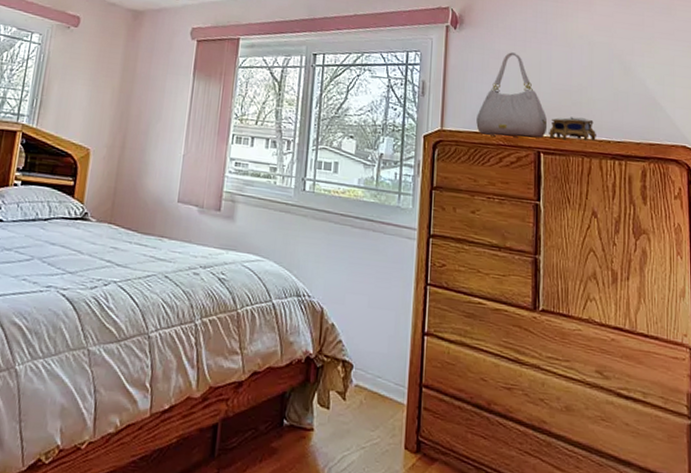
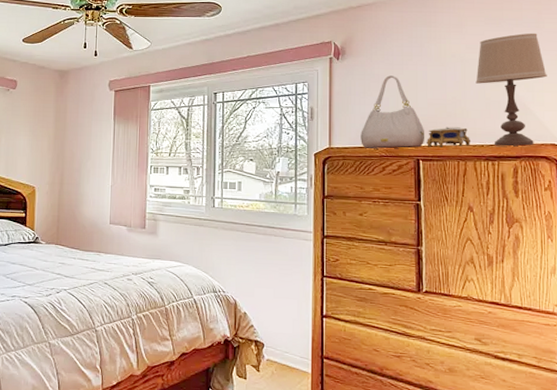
table lamp: none [603,19,679,146] -> present [475,32,547,147]

